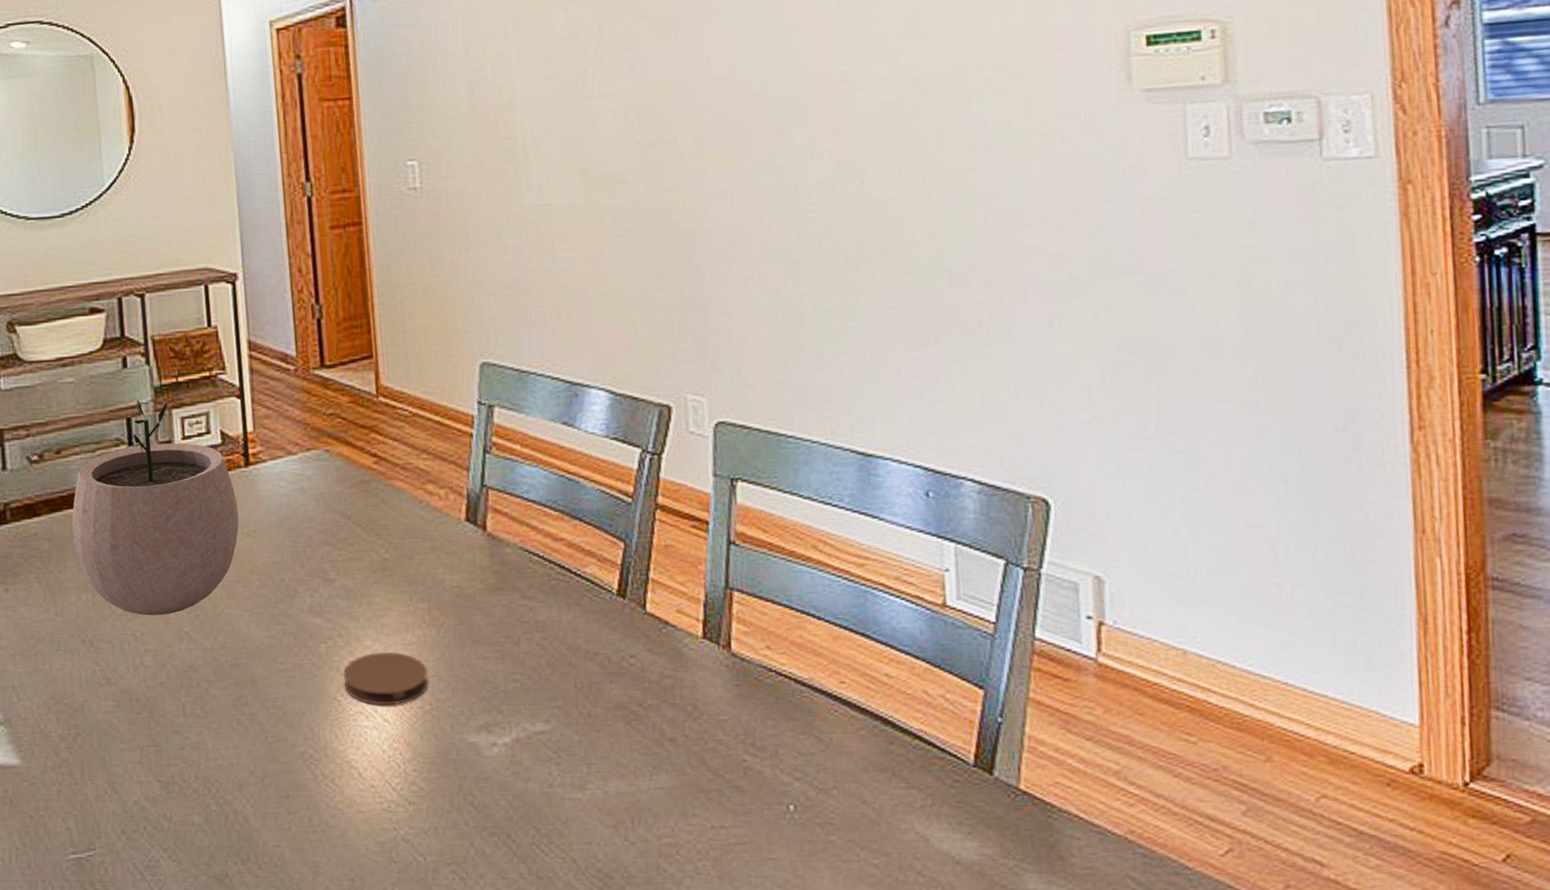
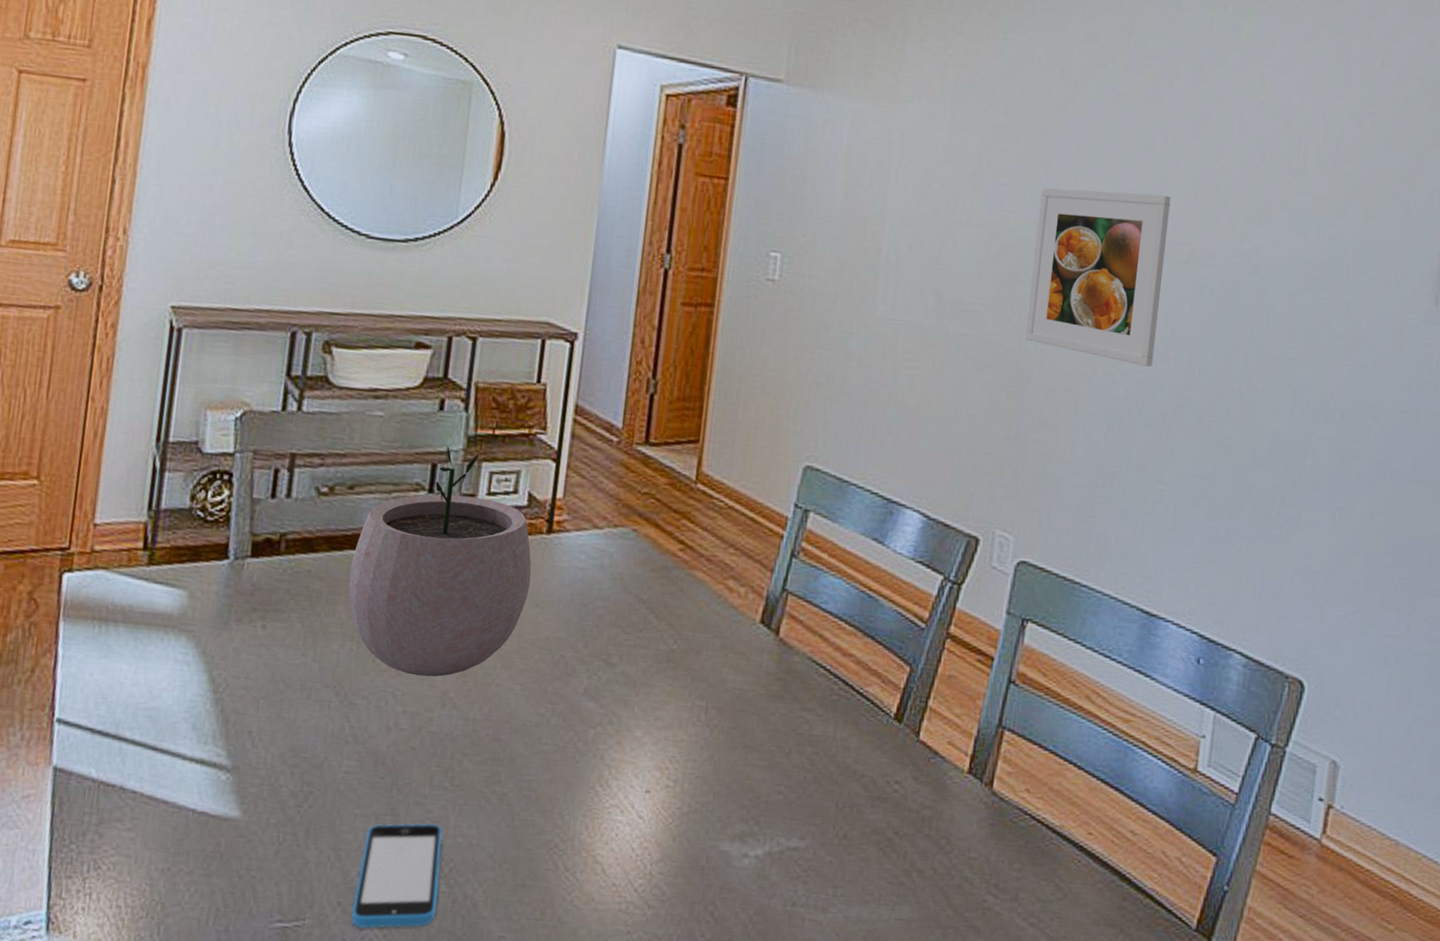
smartphone: none [134,749,213,851] -> present [351,823,443,928]
coaster: present [343,652,429,706] -> none [604,745,694,803]
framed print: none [671,26,822,206] -> present [1025,188,1171,367]

